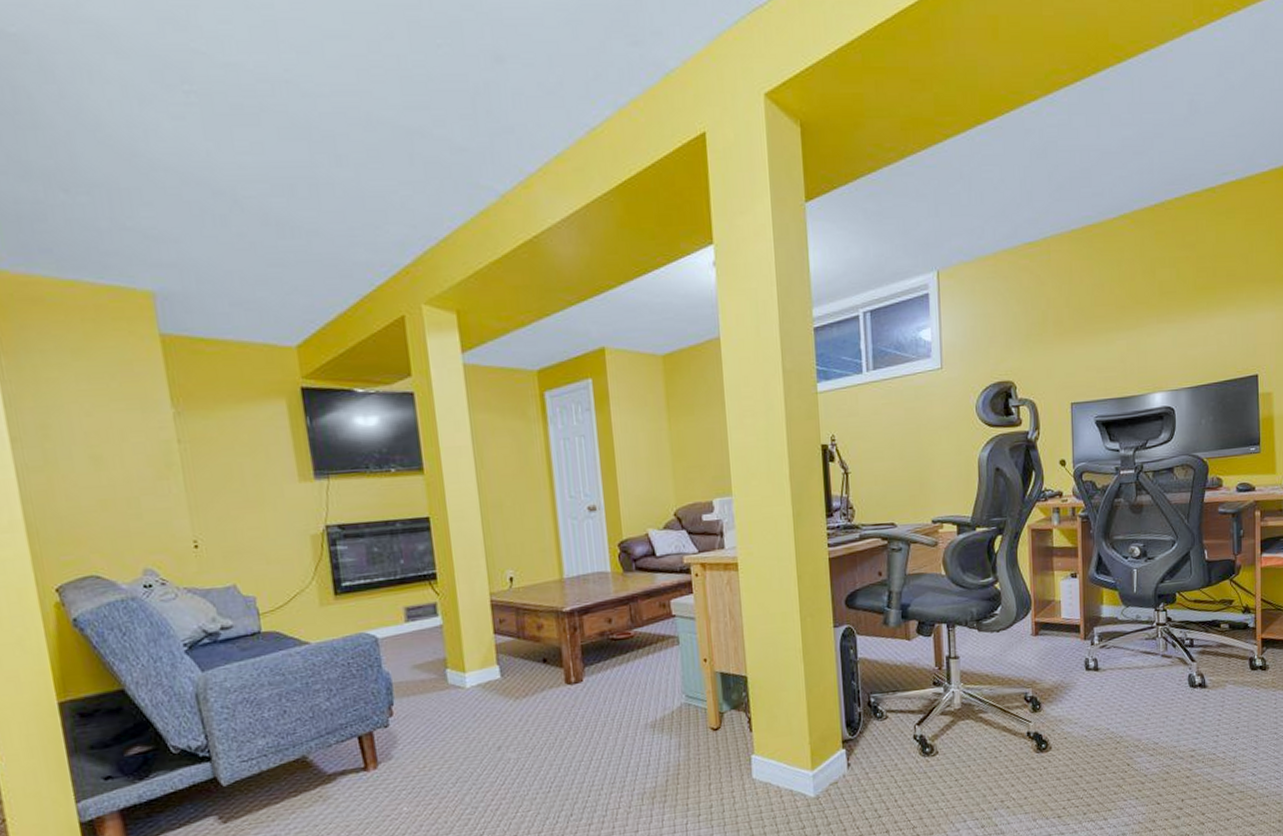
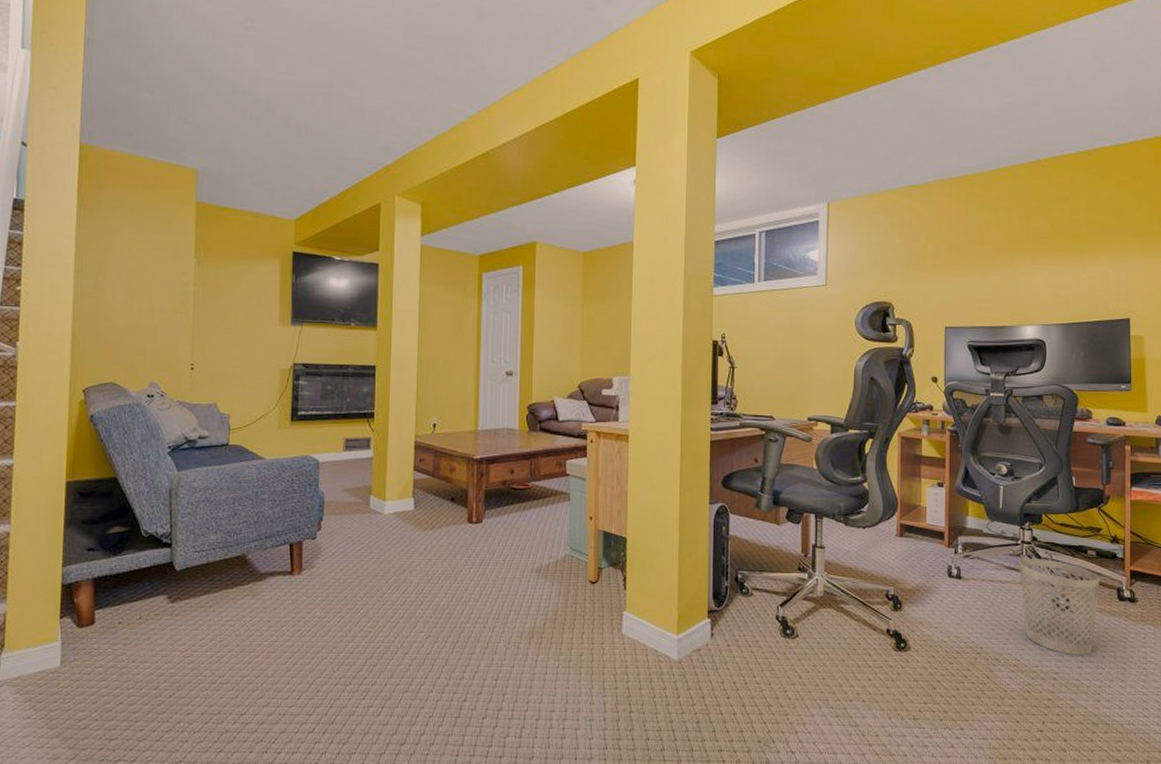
wastebasket: none [1154,638,1233,731] -> present [1018,559,1100,656]

